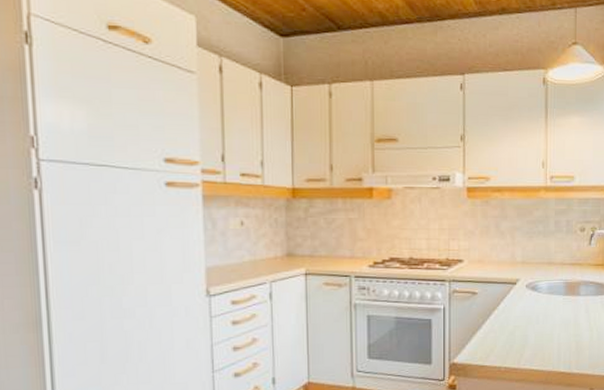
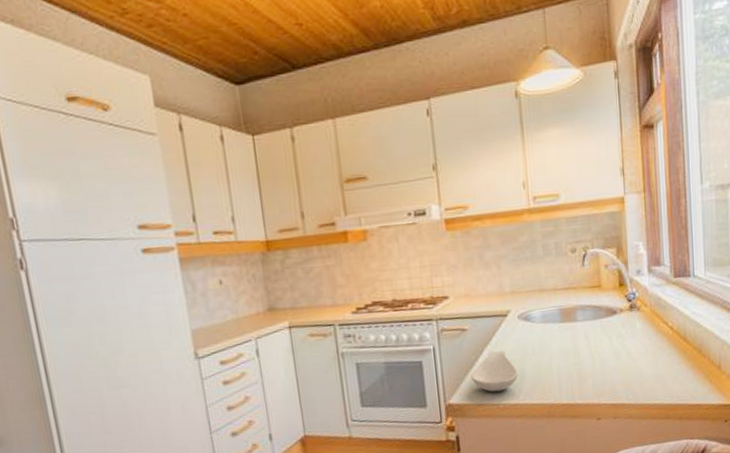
spoon rest: none [476,315,522,355] -> present [471,350,519,392]

